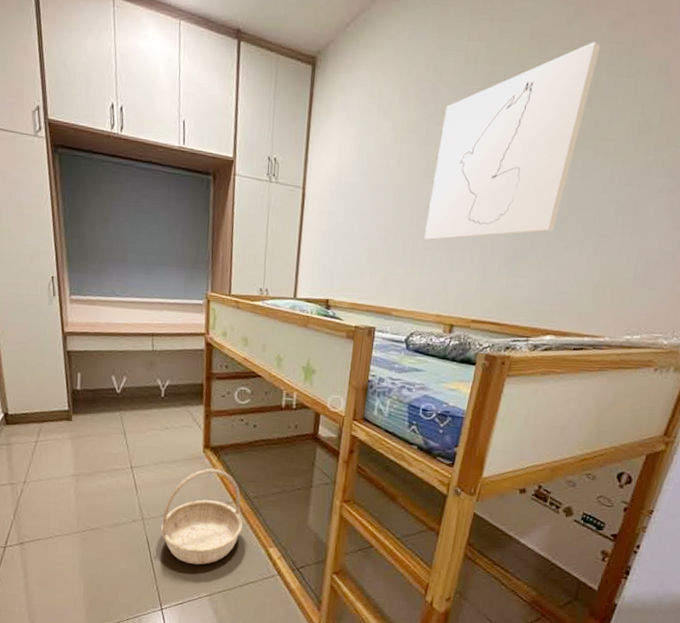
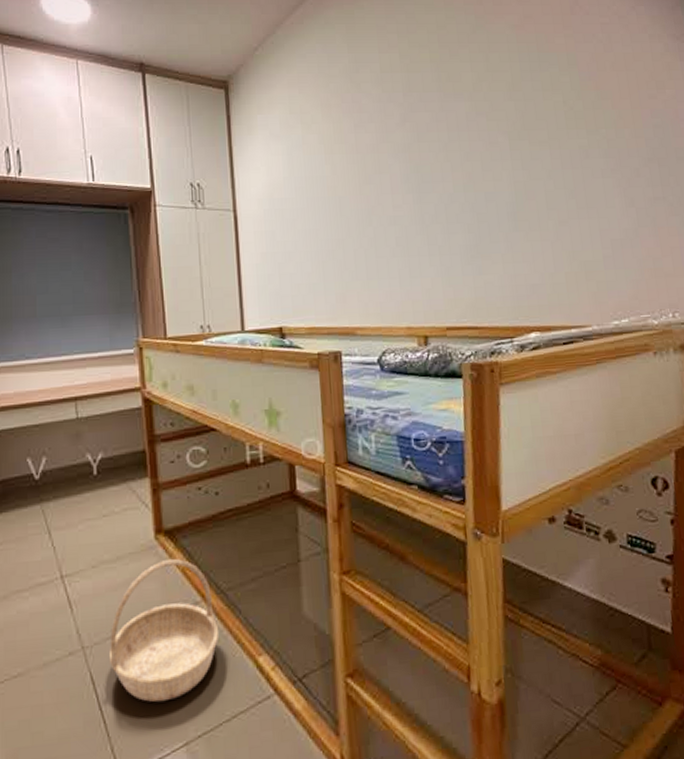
wall art: present [424,42,602,241] -> none [371,43,510,249]

